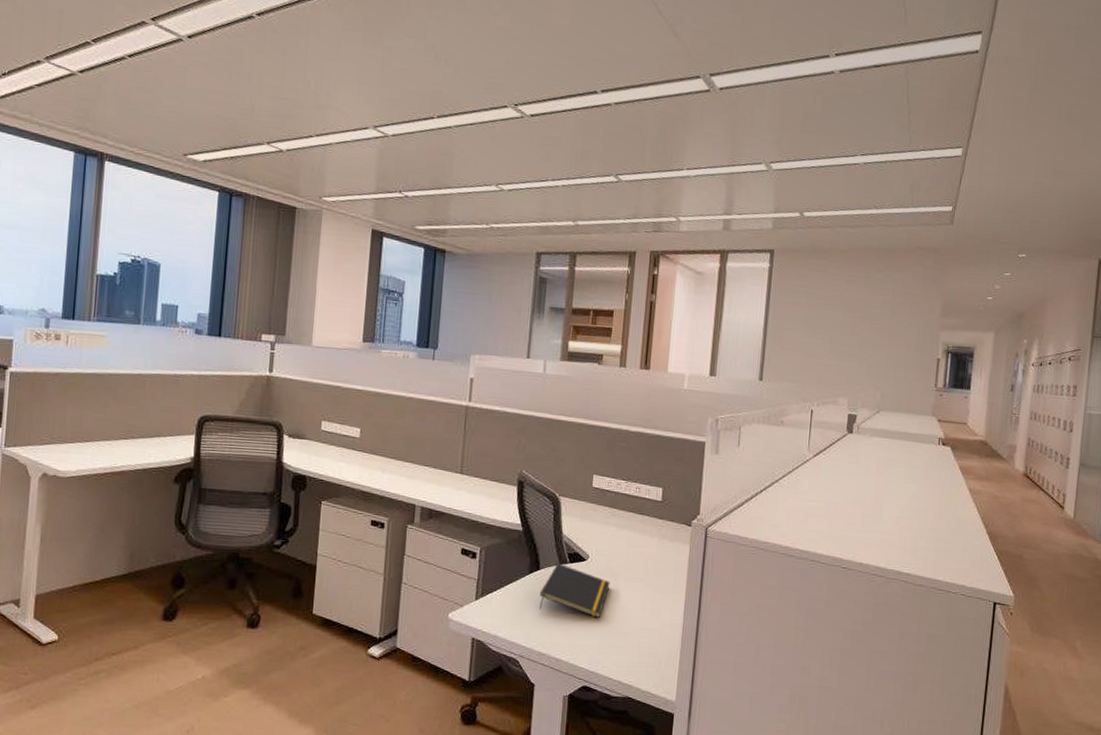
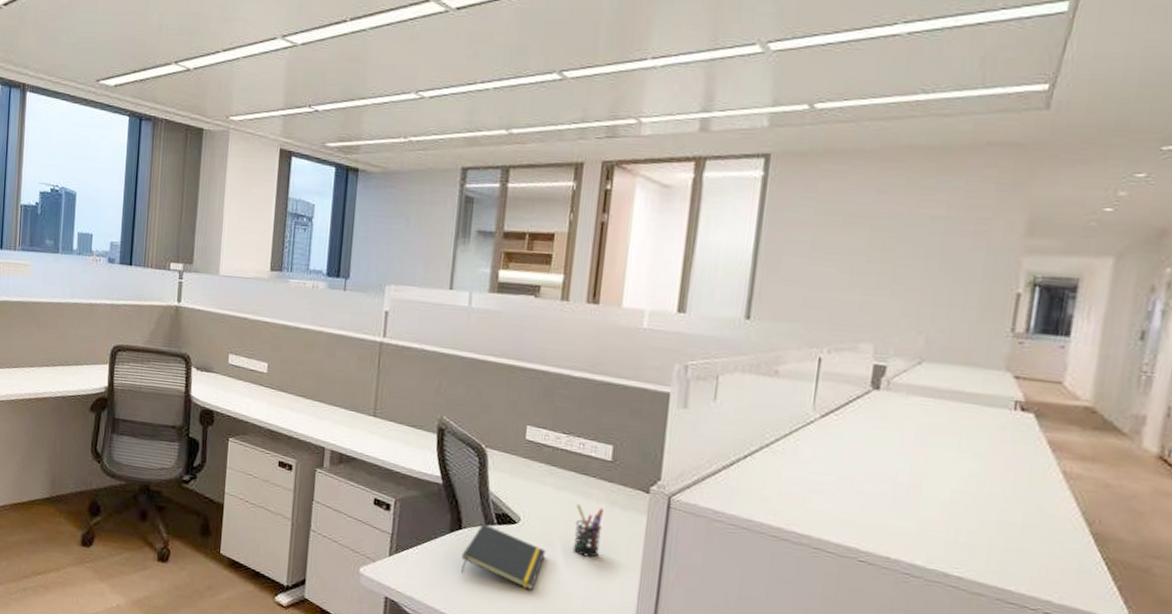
pen holder: none [632,540,656,584] -> present [572,504,604,558]

